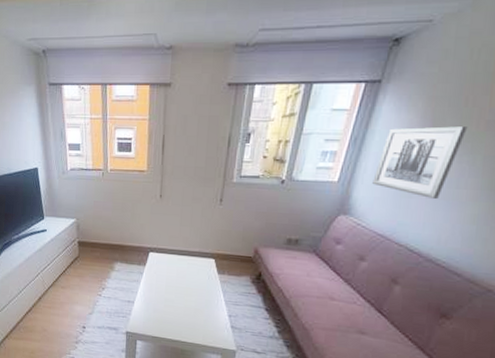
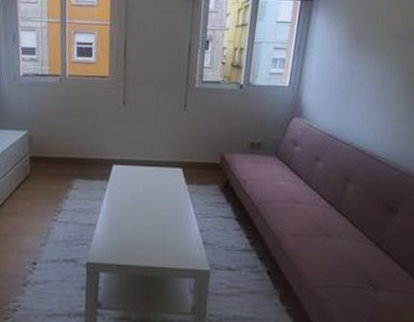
wall art: present [372,126,468,200] -> none [317,39,382,102]

